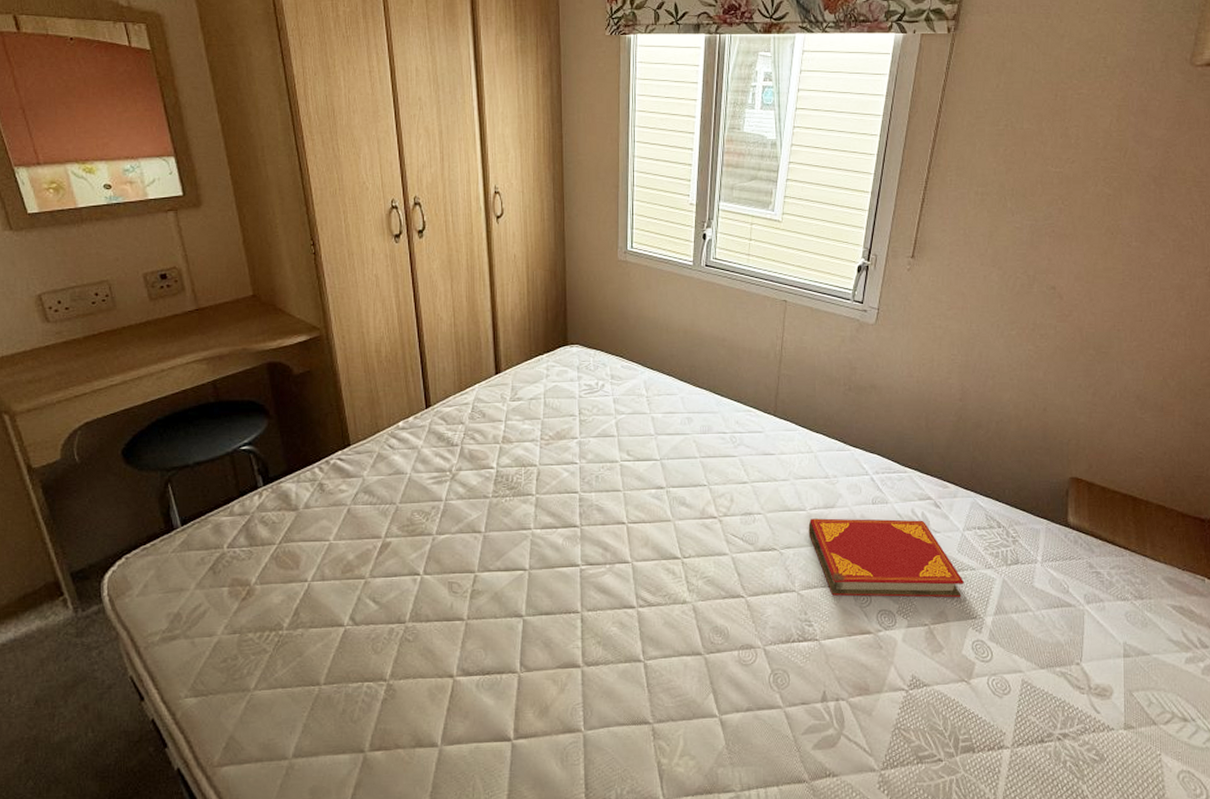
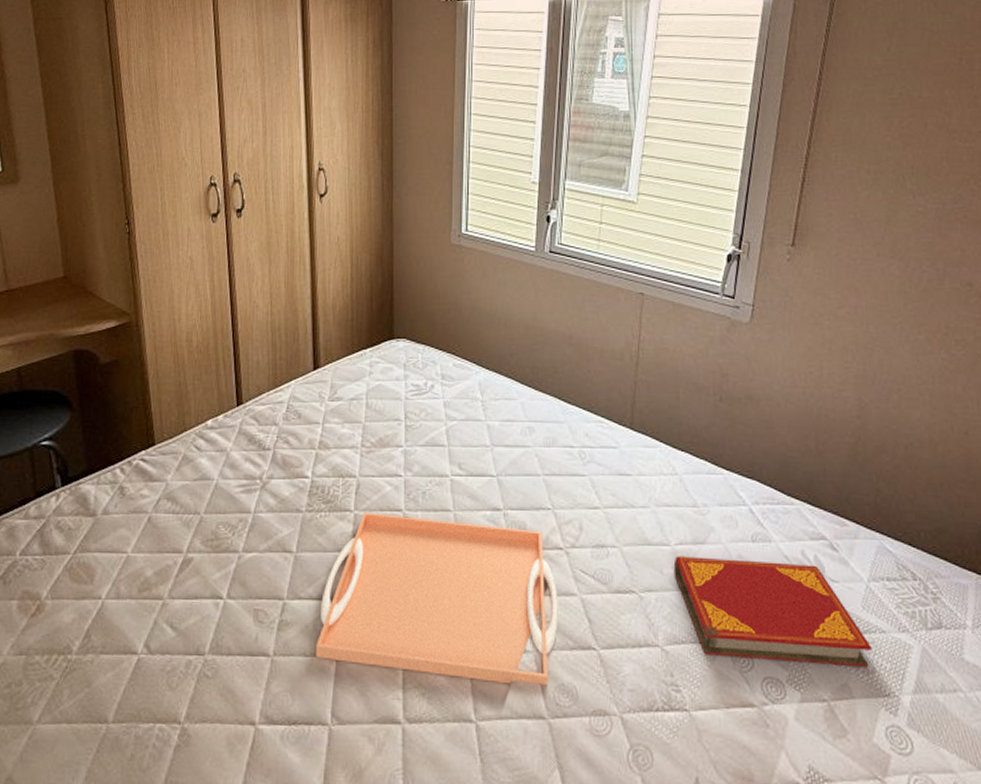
serving tray: none [505,495,713,630] -> present [316,512,559,685]

